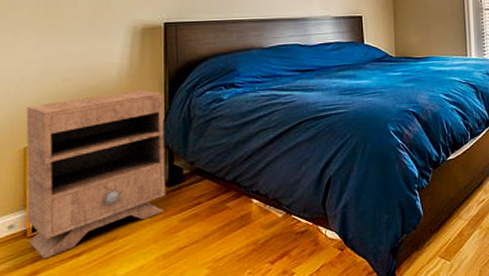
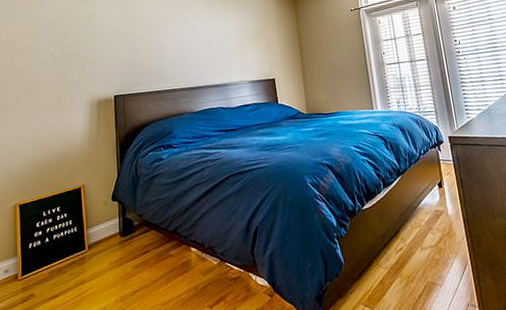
nightstand: present [27,90,166,259] -> none [16,153,121,299]

